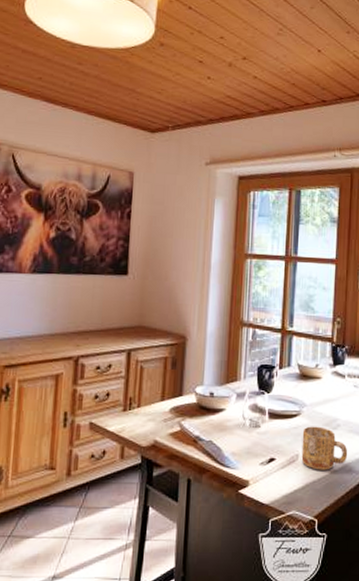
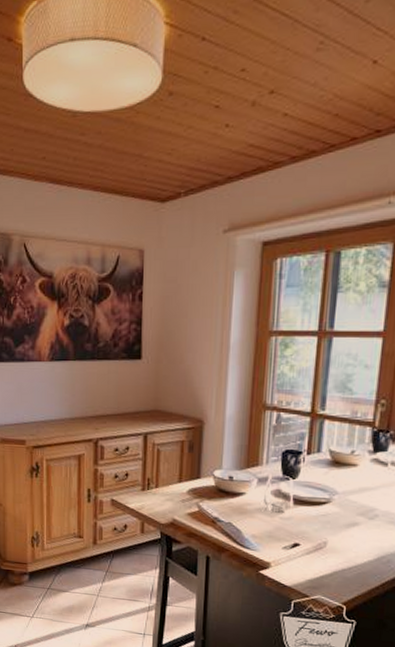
mug: present [301,426,348,470] -> none [329,514,387,560]

